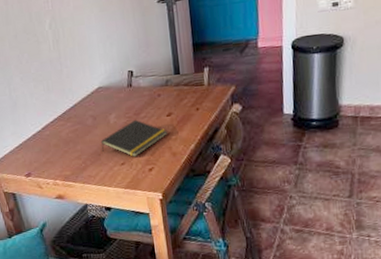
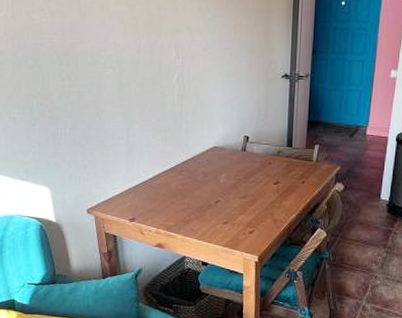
notepad: present [100,119,168,157] -> none [207,182,273,218]

